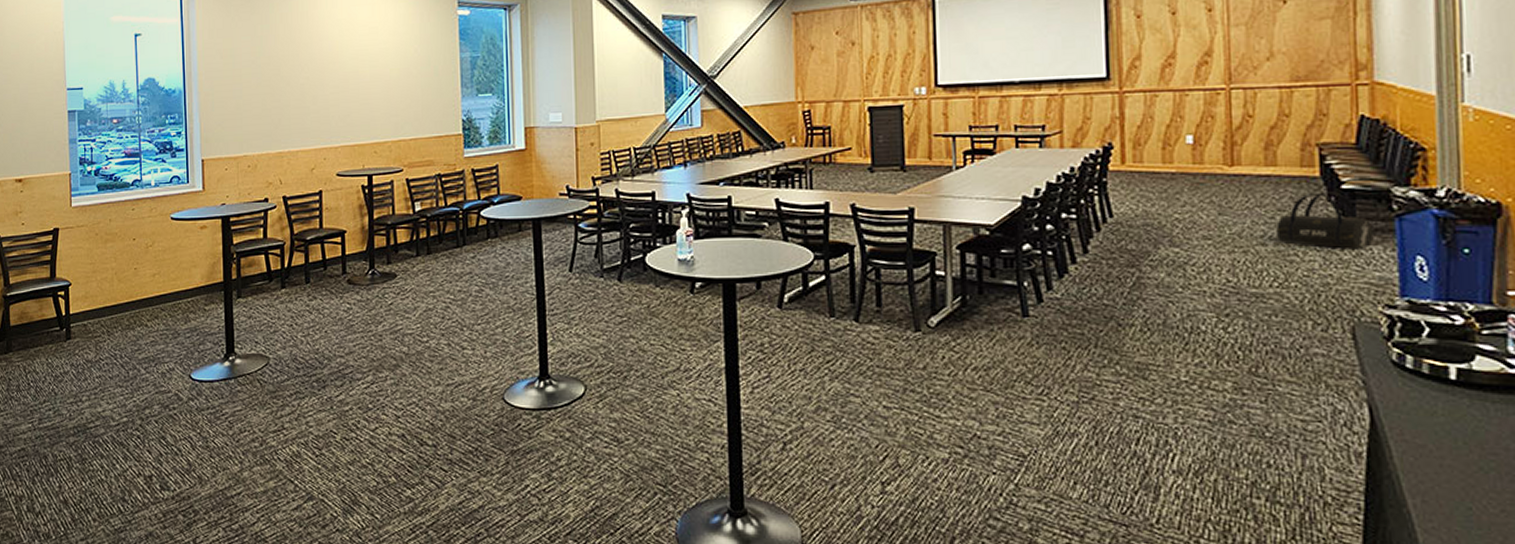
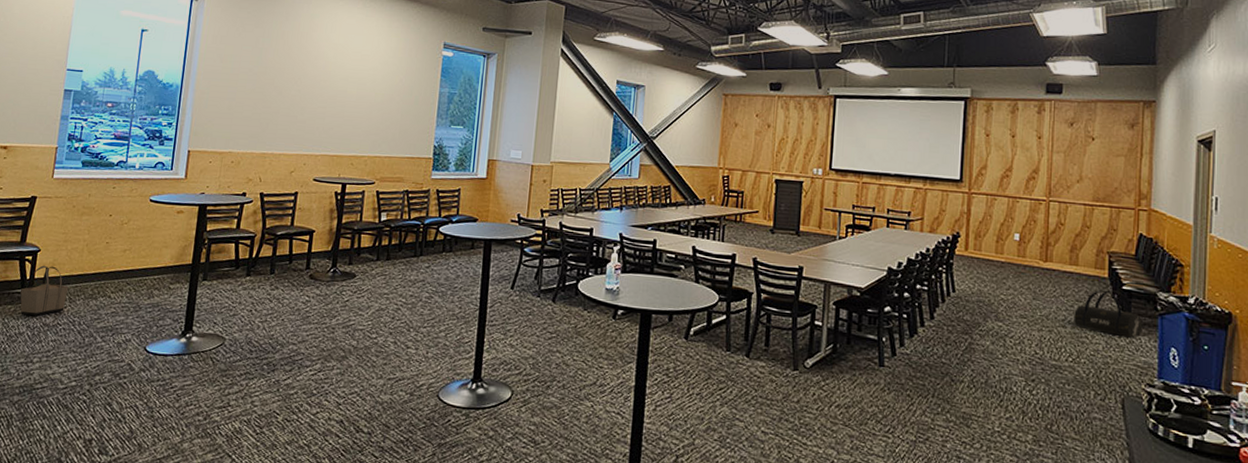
shopping bag: none [59,299,105,354] -> present [20,265,69,317]

